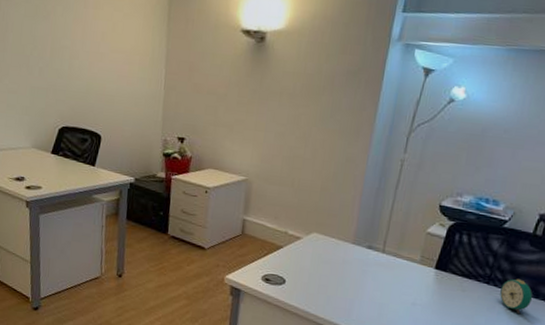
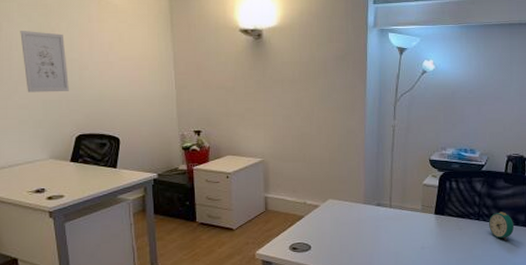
wall art: none [16,11,59,80] -> present [20,31,69,93]

